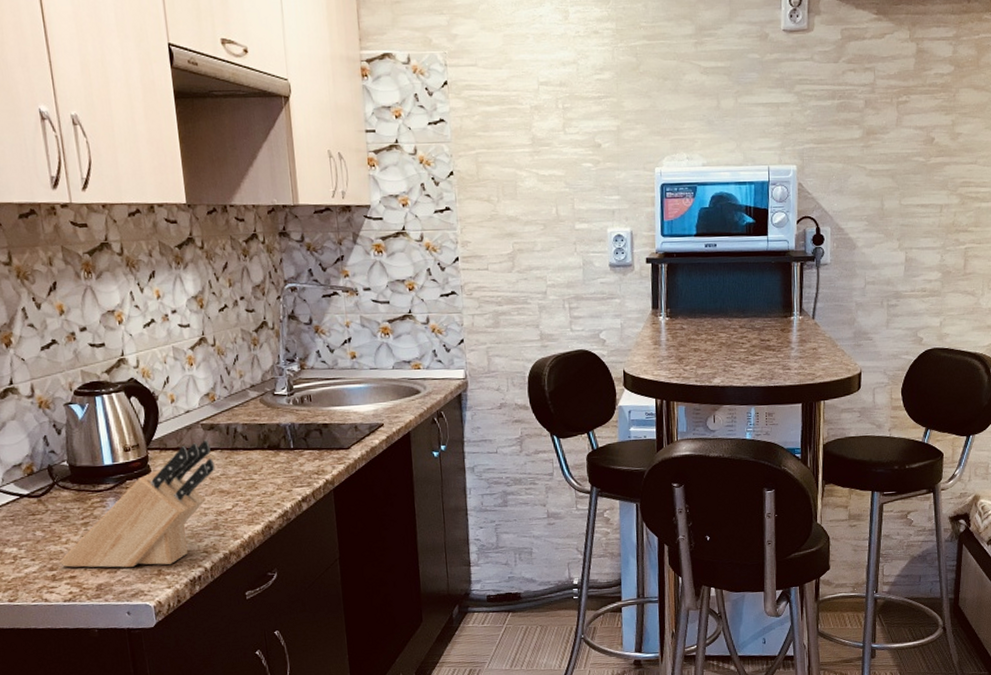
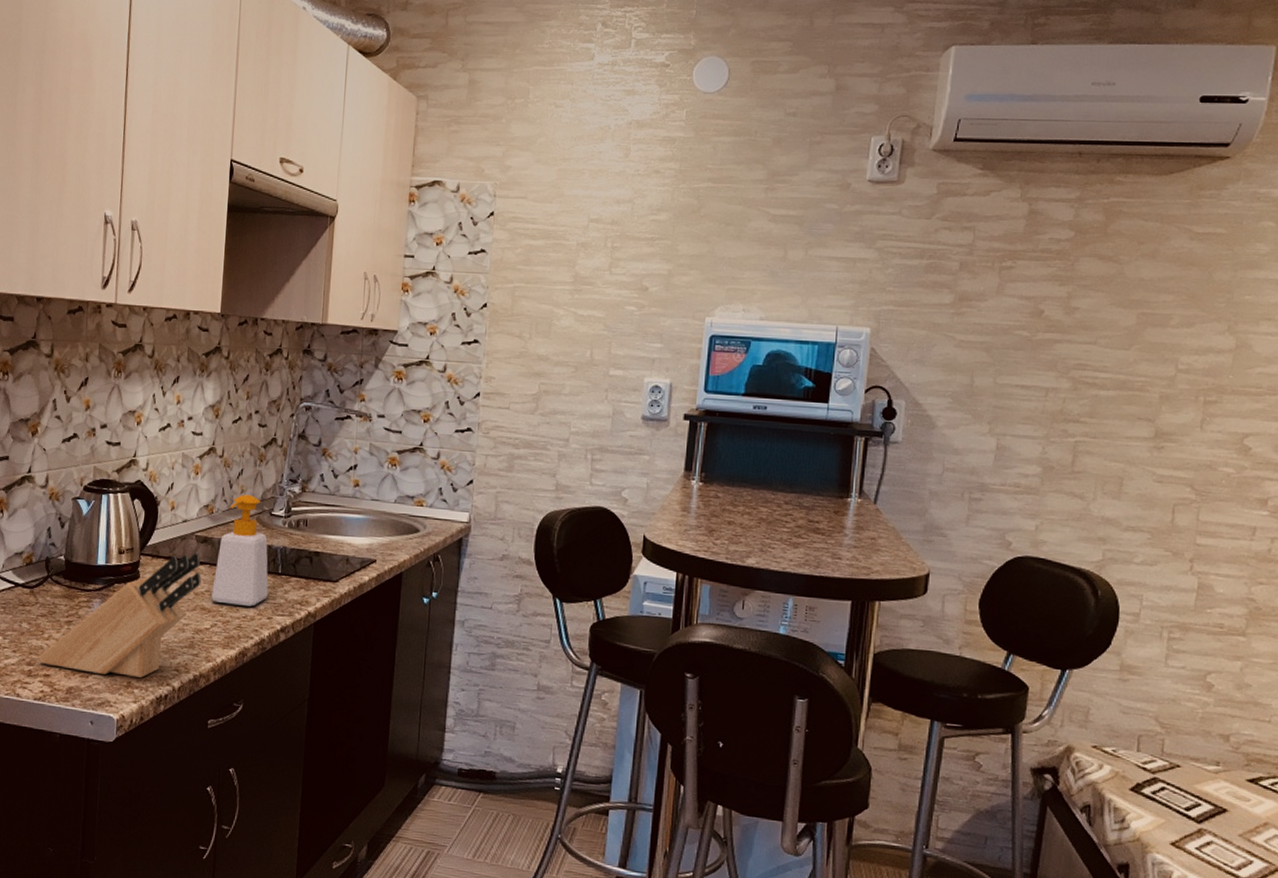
soap bottle: none [227,379,284,484] -> present [211,495,269,606]

